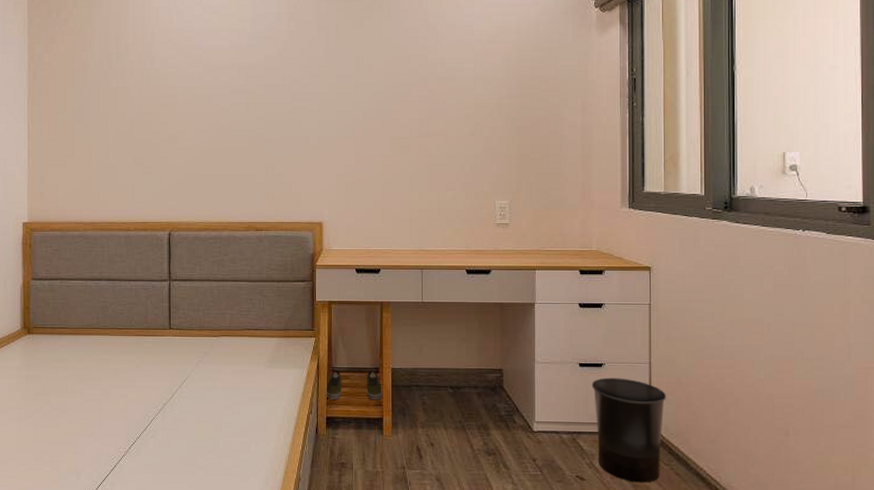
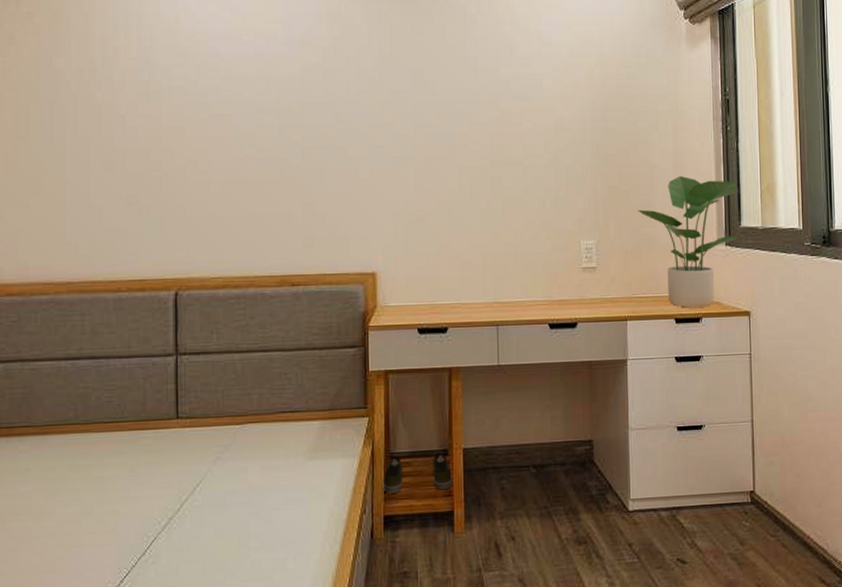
potted plant: none [547,146,643,262] -> present [637,175,739,308]
waste bin: present [591,377,667,483] -> none [690,440,771,560]

